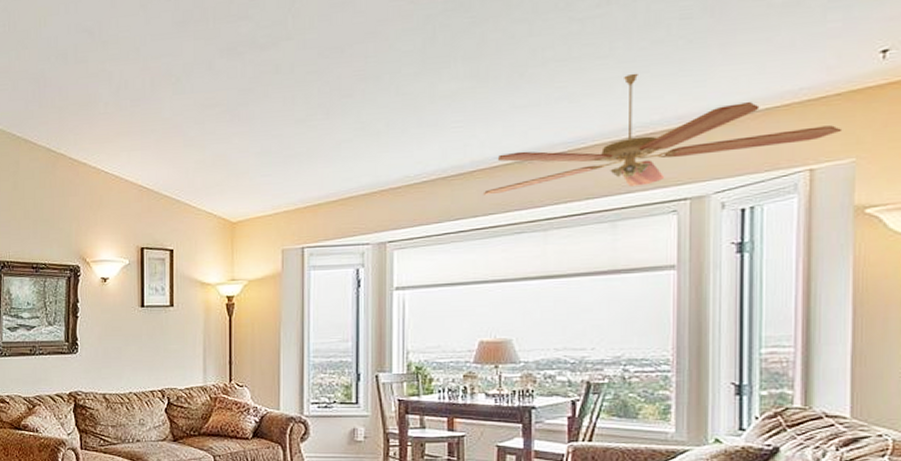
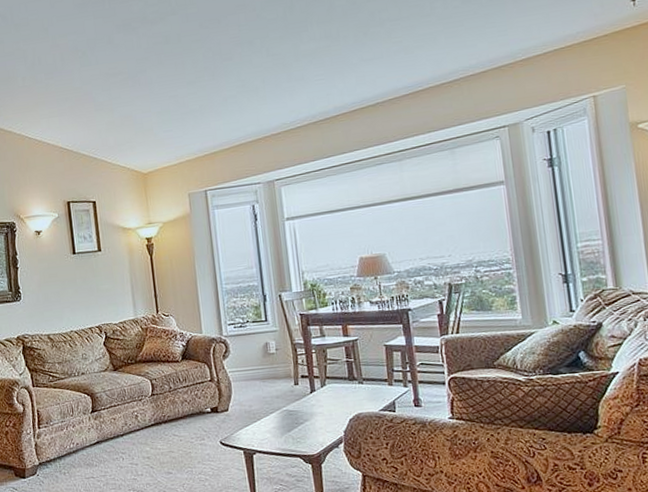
ceiling fan: present [482,73,843,195] -> none [346,27,613,135]

